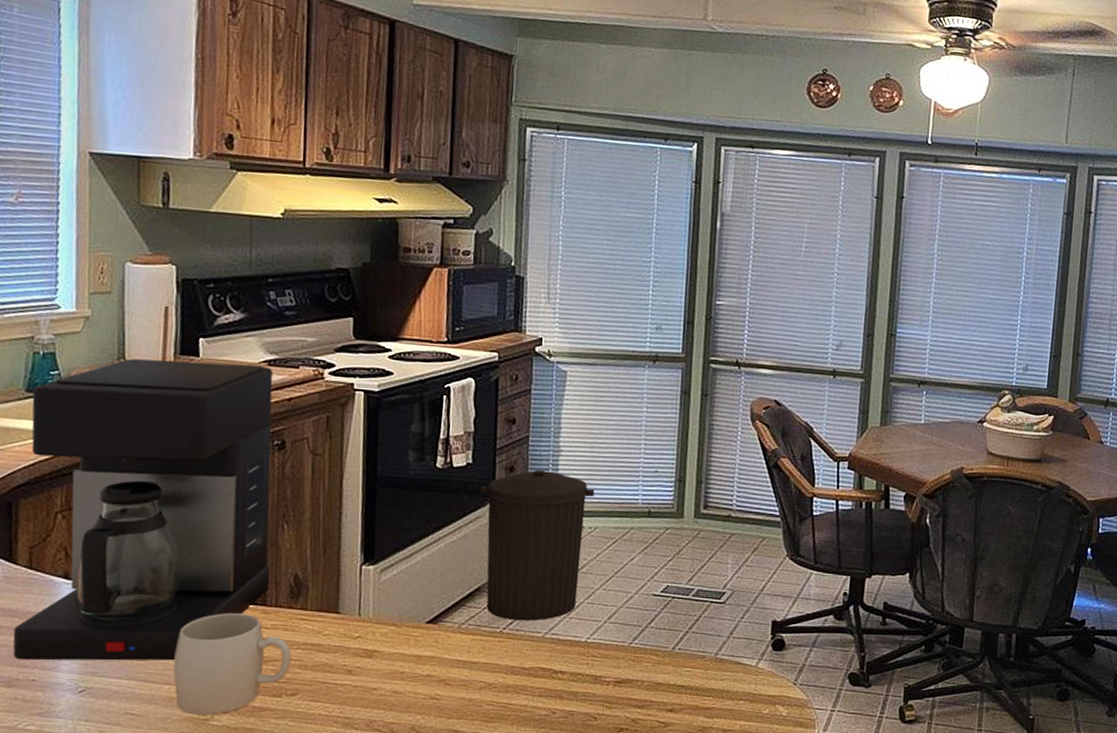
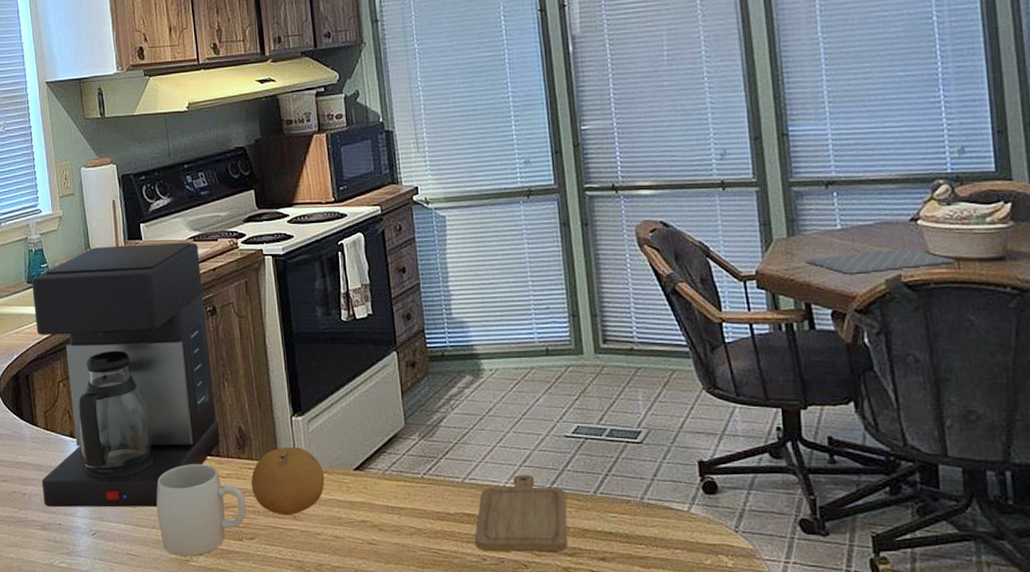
fruit: none [300,597,392,670] -> present [251,447,325,516]
trash can: present [480,469,595,621] -> none [383,315,490,466]
chopping board: none [547,630,645,705] -> present [475,474,568,552]
placemat: none [891,444,1006,464] -> present [805,248,955,274]

